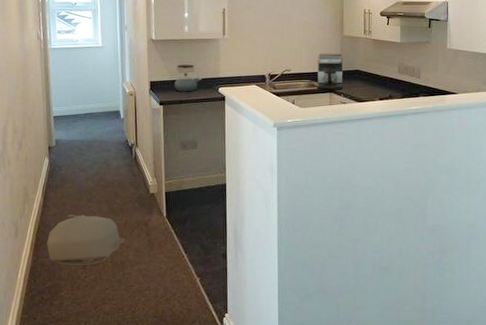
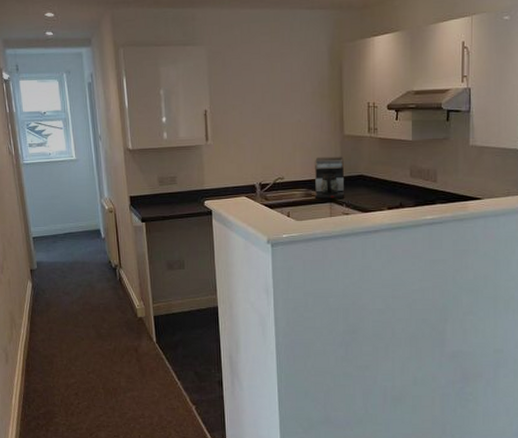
backpack: present [47,215,125,266] -> none [37,340,116,392]
kettle: present [173,64,201,92] -> none [155,176,185,207]

